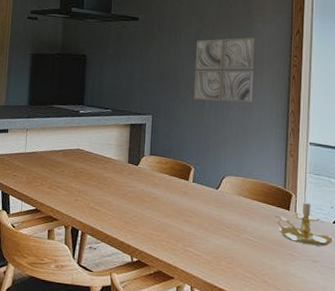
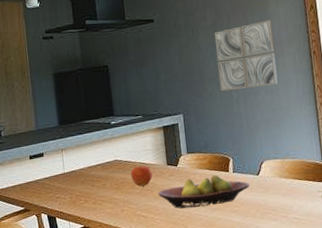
fruit: none [90,158,112,180] -> present [131,165,153,187]
fruit bowl: none [114,180,208,211] -> present [158,175,250,209]

